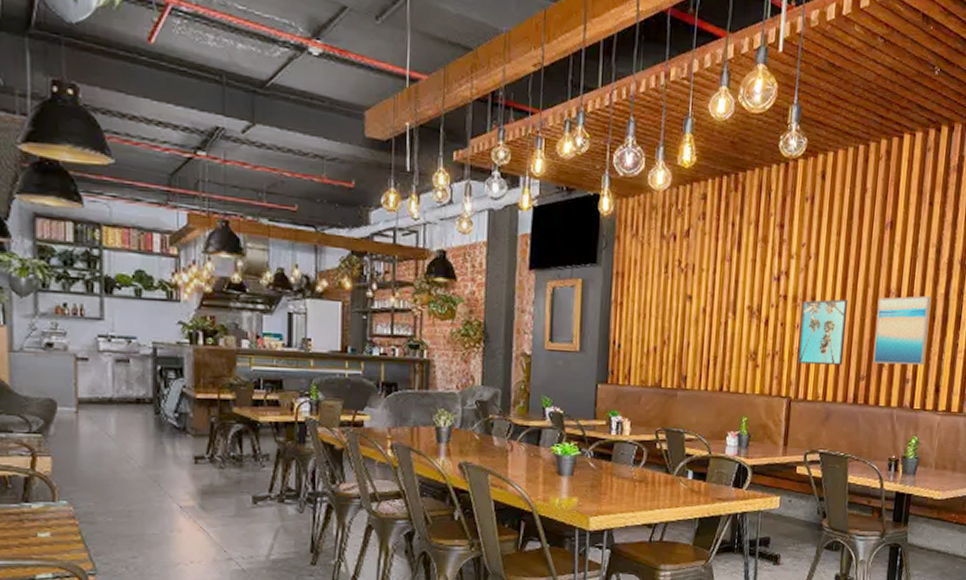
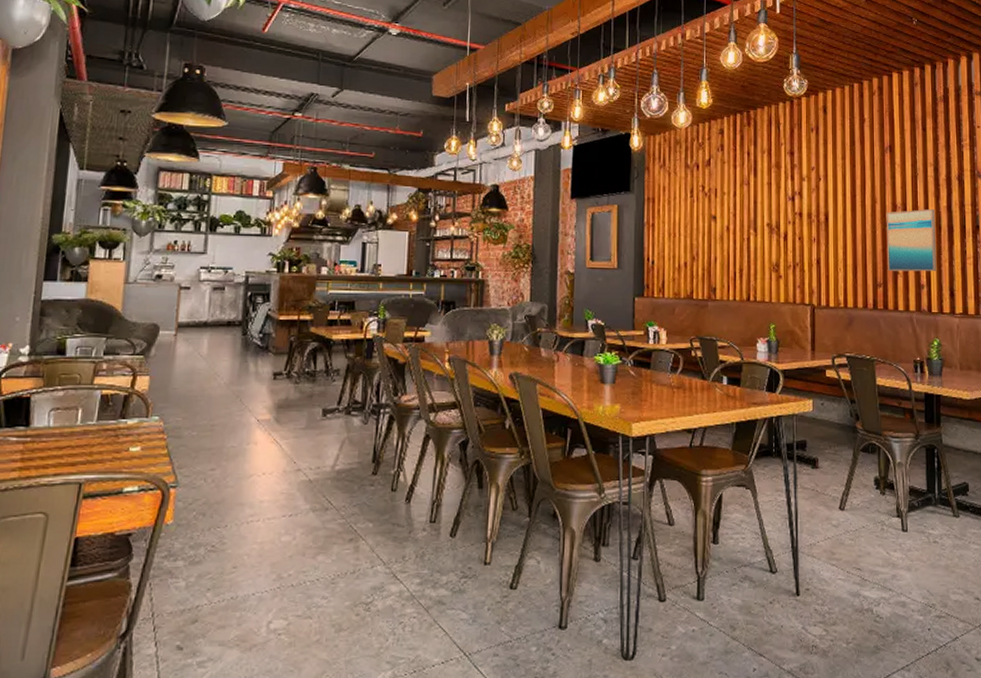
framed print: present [798,299,849,365] -> none [816,214,860,274]

